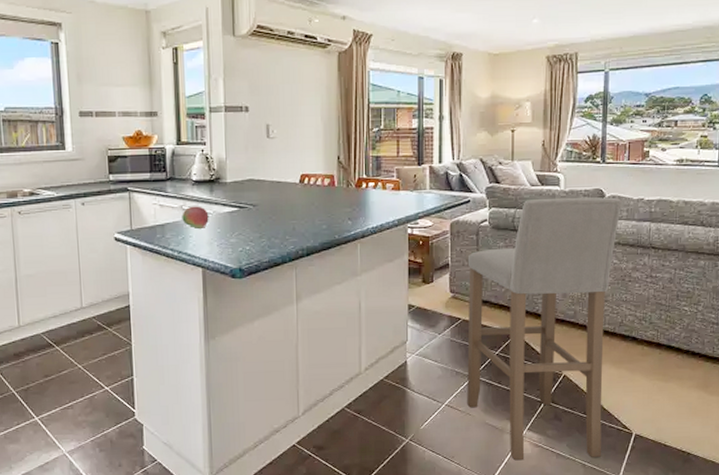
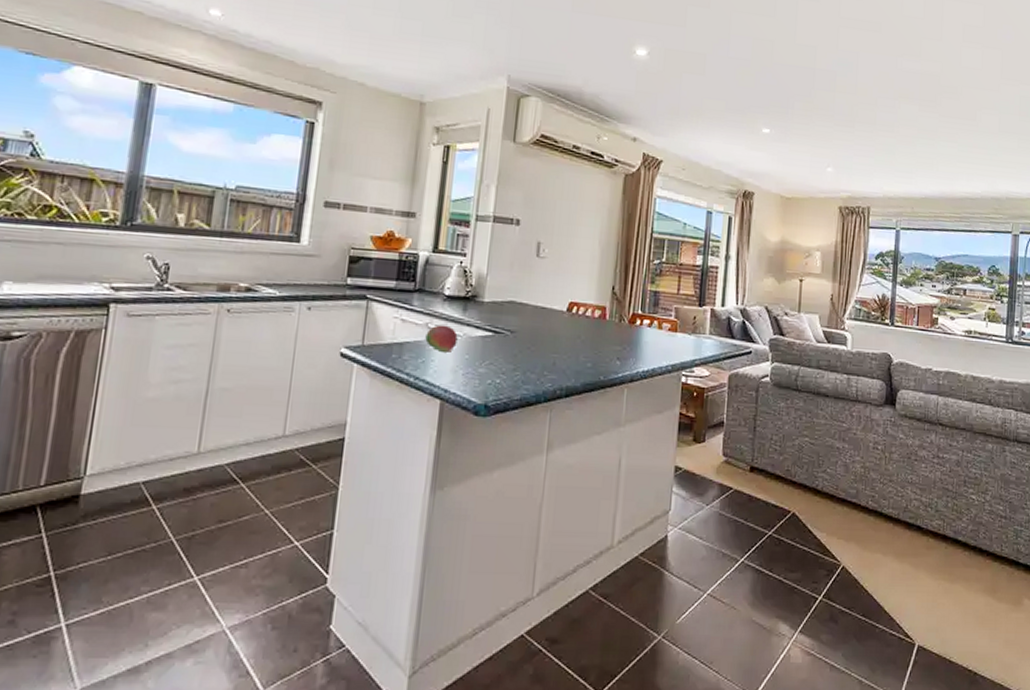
bar stool: present [467,197,622,461] -> none [732,357,910,672]

